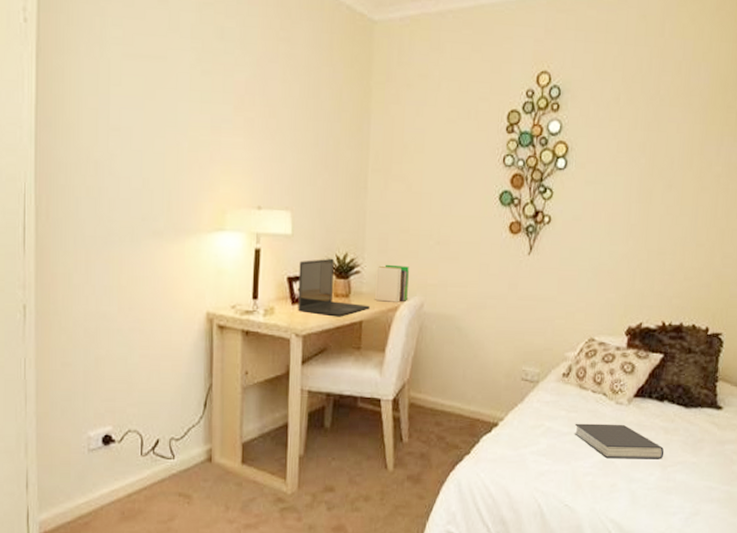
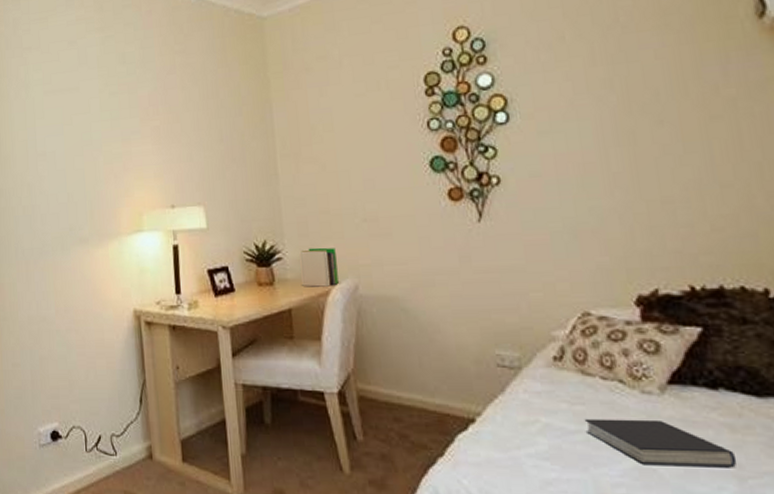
laptop: present [298,258,370,317] -> none [218,247,297,306]

